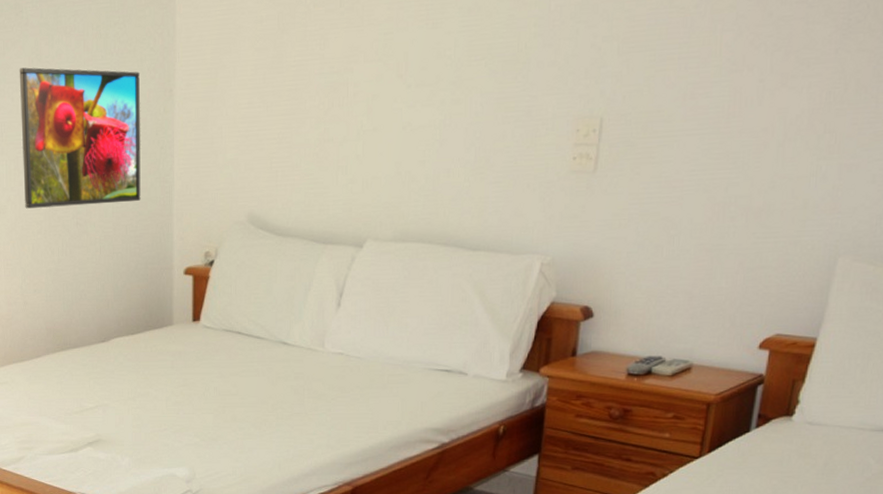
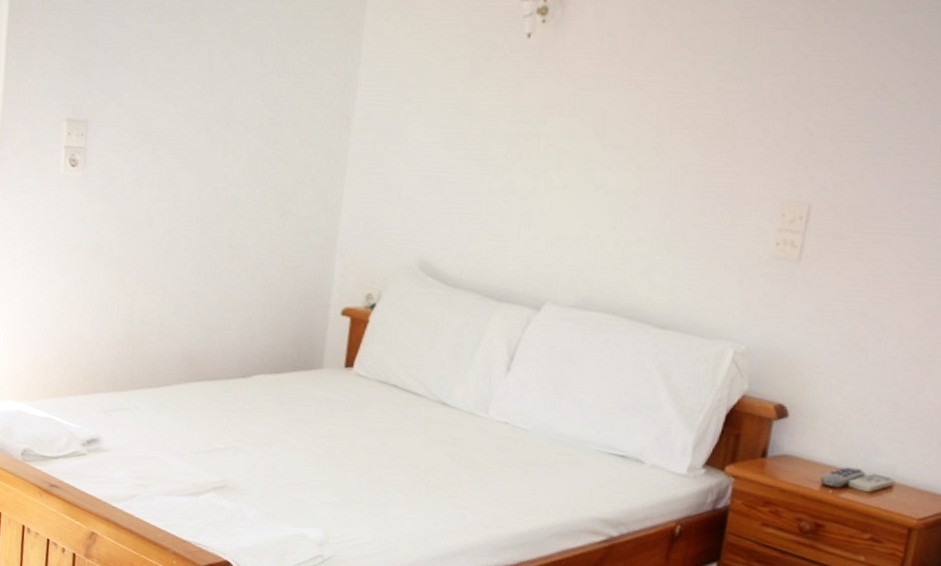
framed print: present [19,67,141,209] -> none [175,75,317,230]

